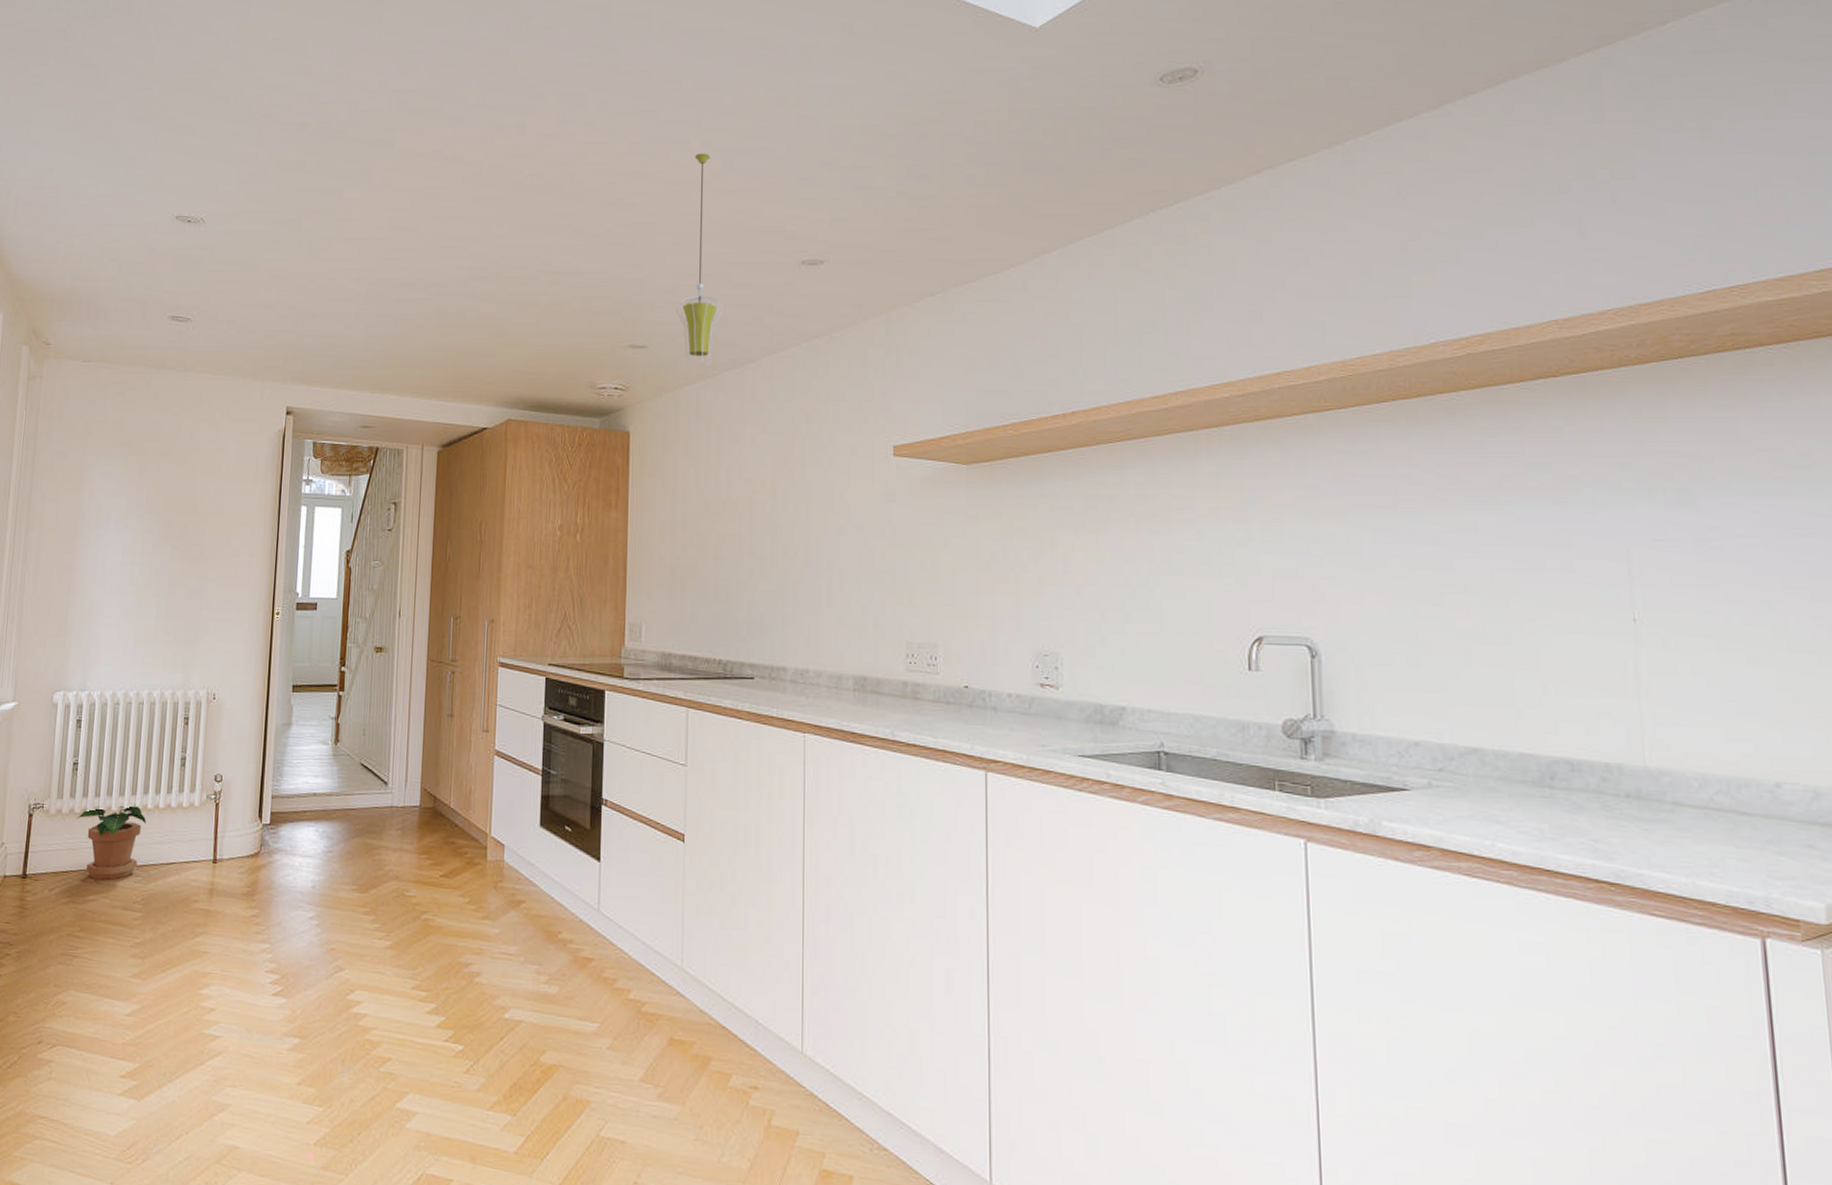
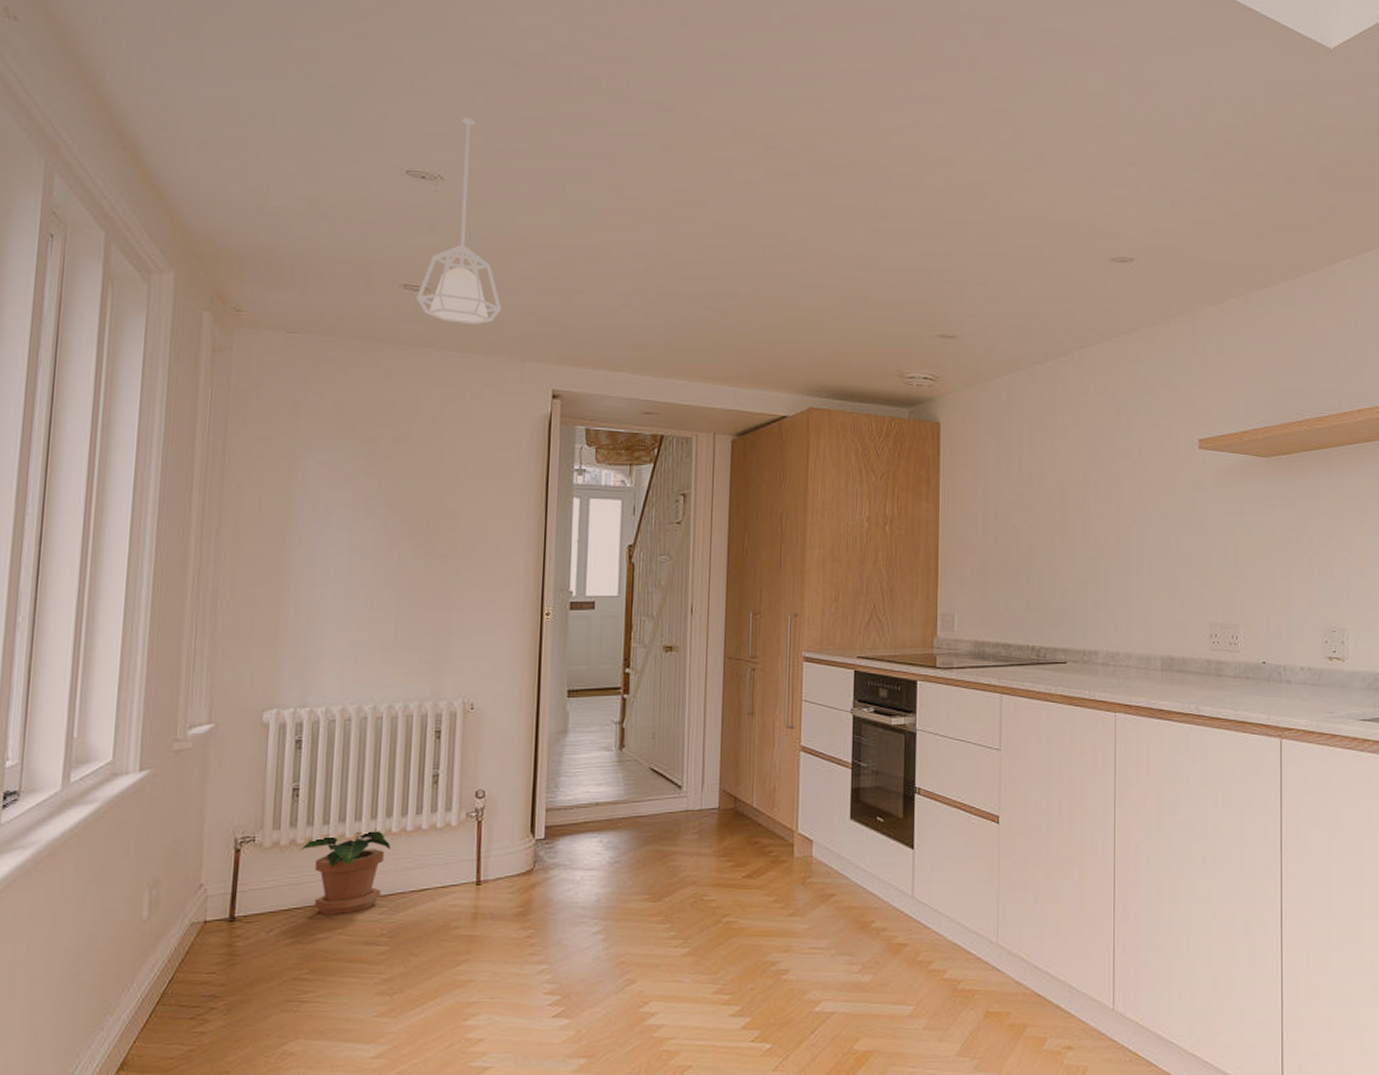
pendant lamp: none [181,166,248,350] -> present [416,118,502,325]
pendant light: present [676,153,723,367] -> none [987,144,1035,359]

